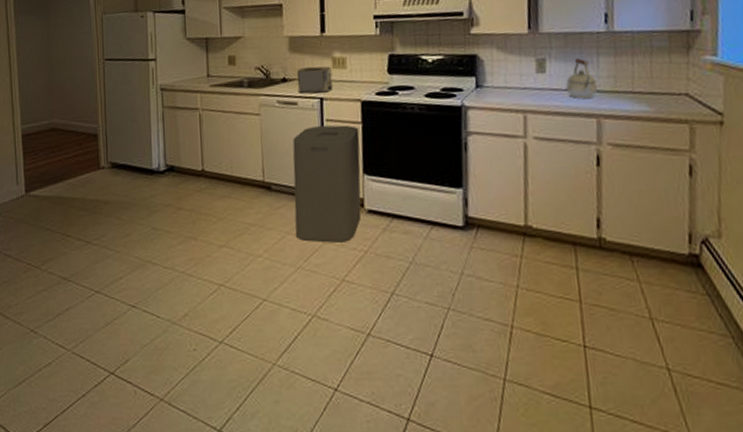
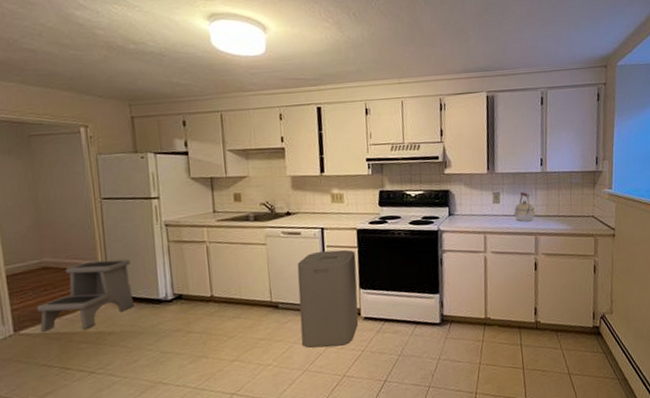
step stool: none [45,124,129,196] -> present [36,259,135,332]
toaster: present [296,66,333,94] -> none [299,201,332,226]

